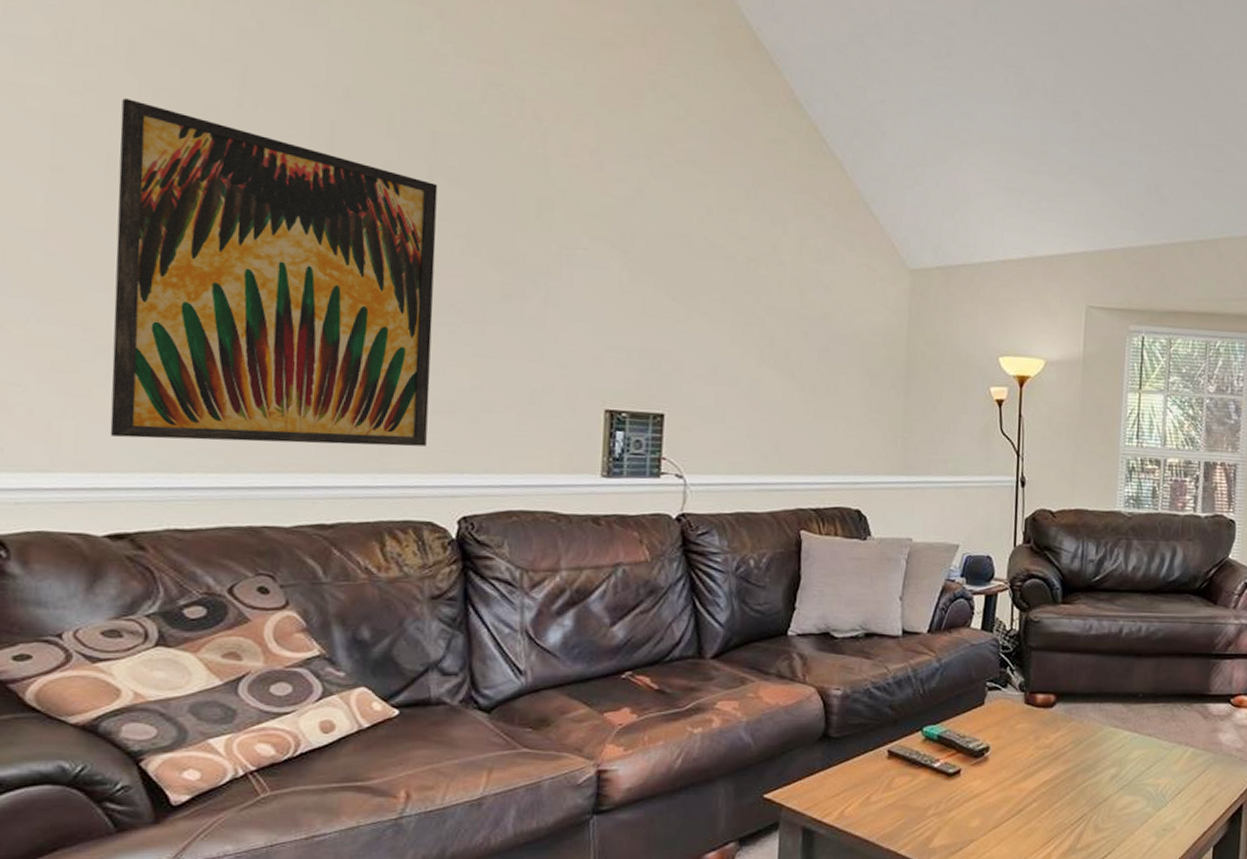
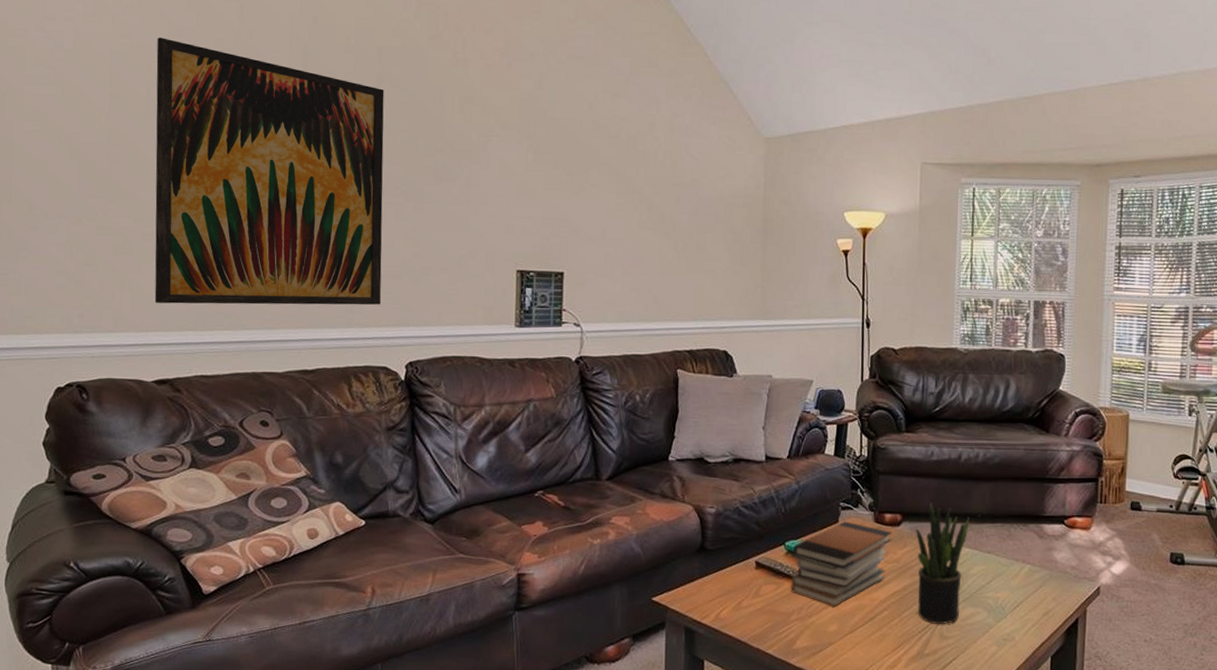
book stack: none [928,703,1045,799] -> present [791,521,892,606]
potted plant: none [1070,681,1130,815] -> present [916,503,970,624]

